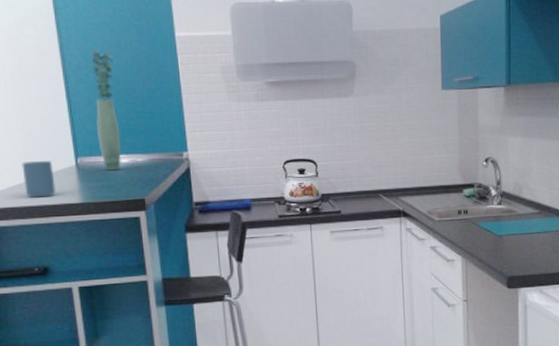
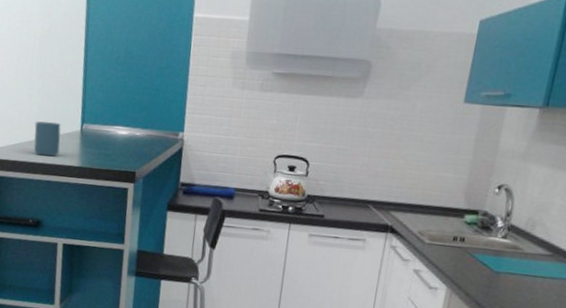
vase: present [91,48,122,171] -> none [104,21,132,141]

